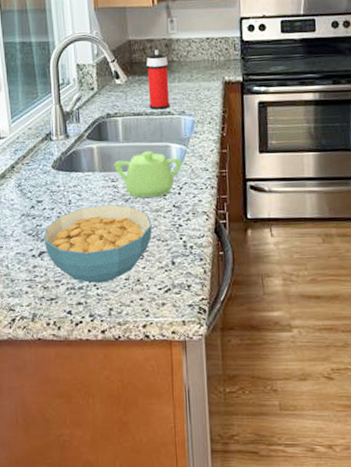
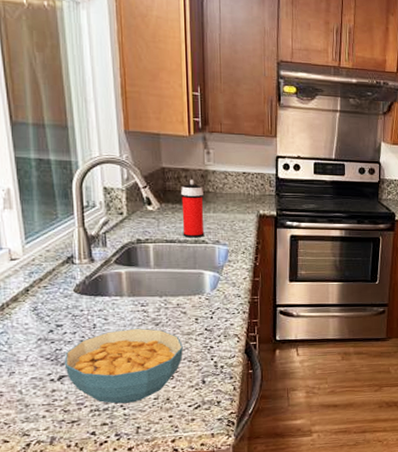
teapot: present [114,151,183,198] -> none [144,277,216,322]

